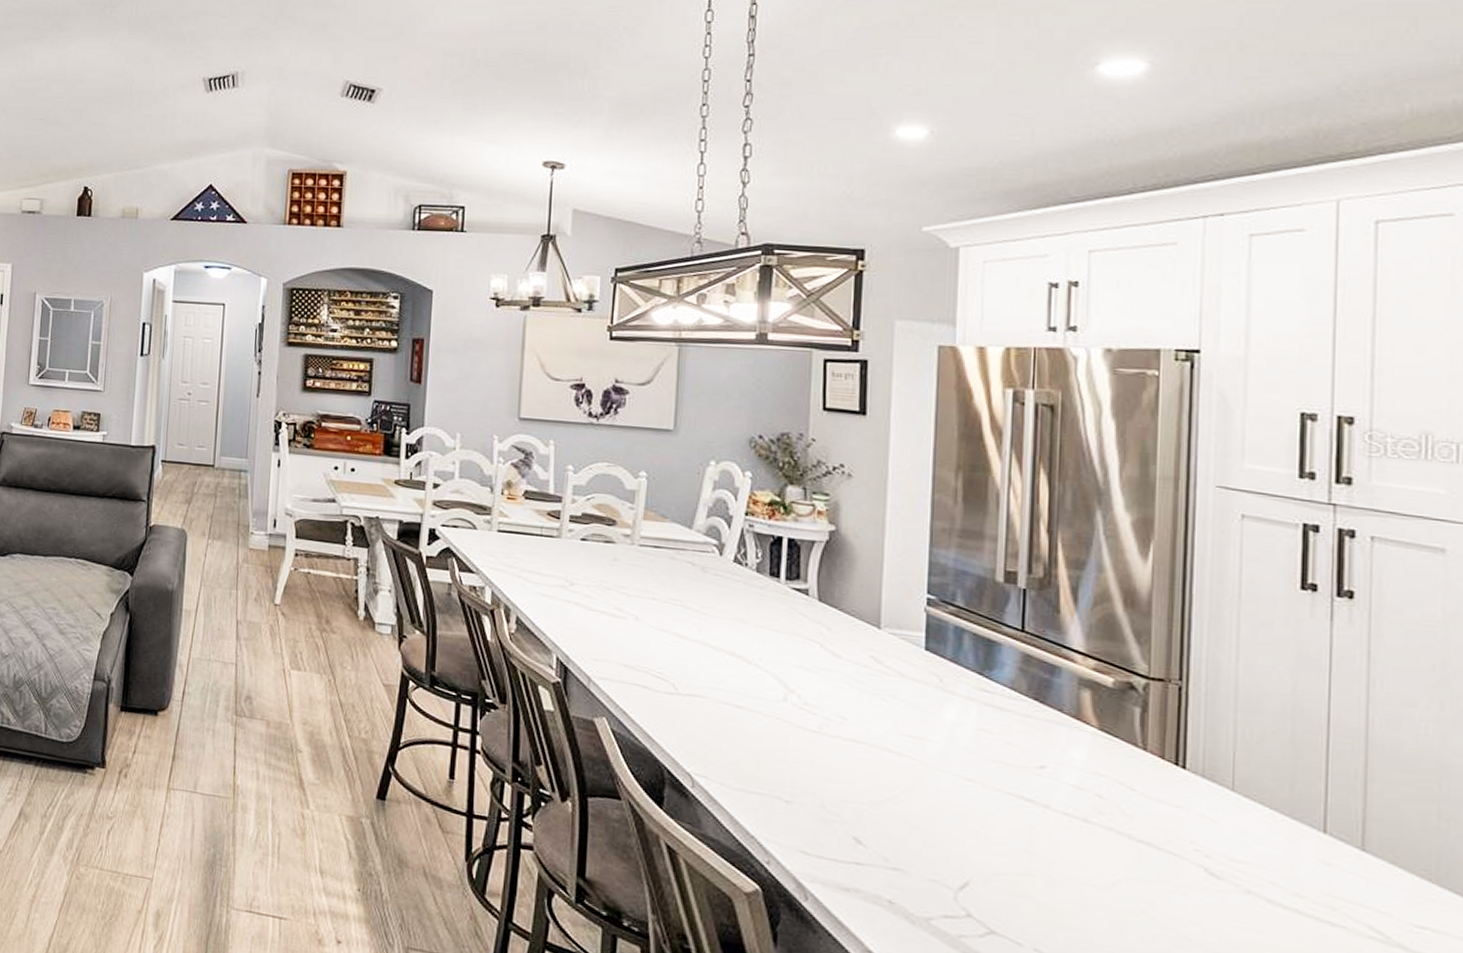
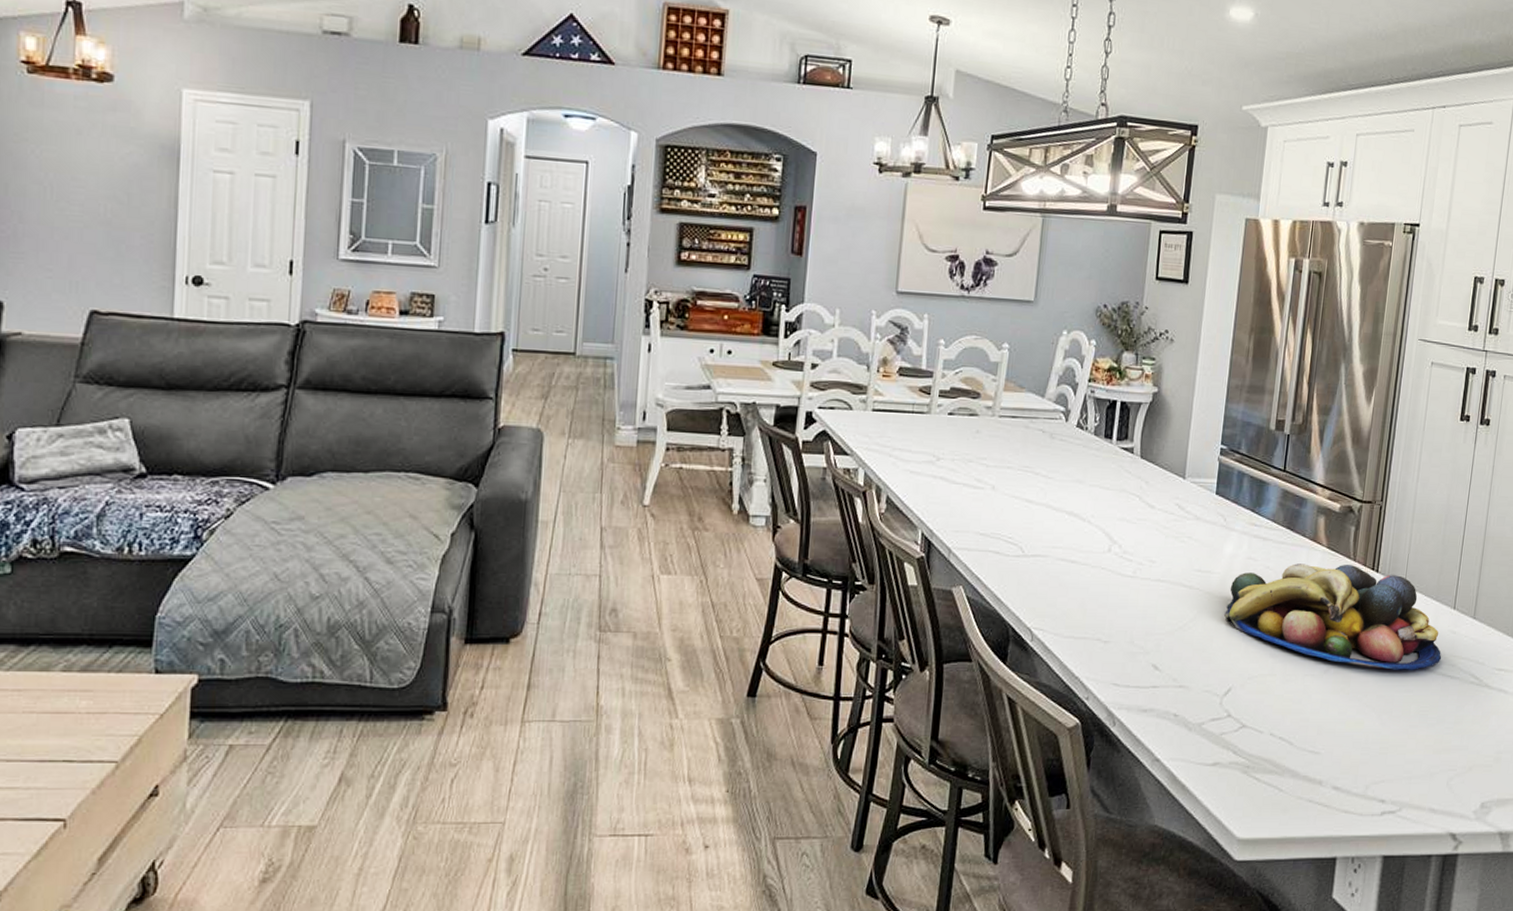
fruit bowl: none [951,743,1311,905] -> present [1224,563,1442,670]

